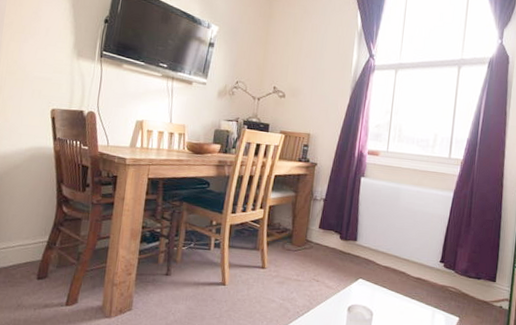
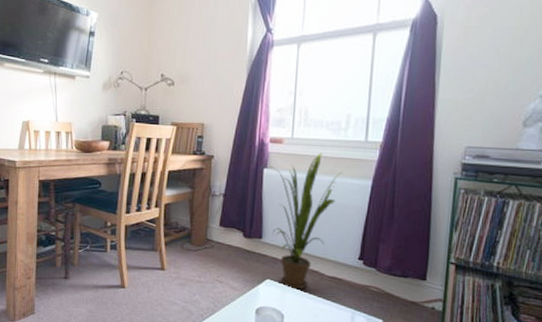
house plant: none [366,166,428,289] -> present [270,153,342,290]

